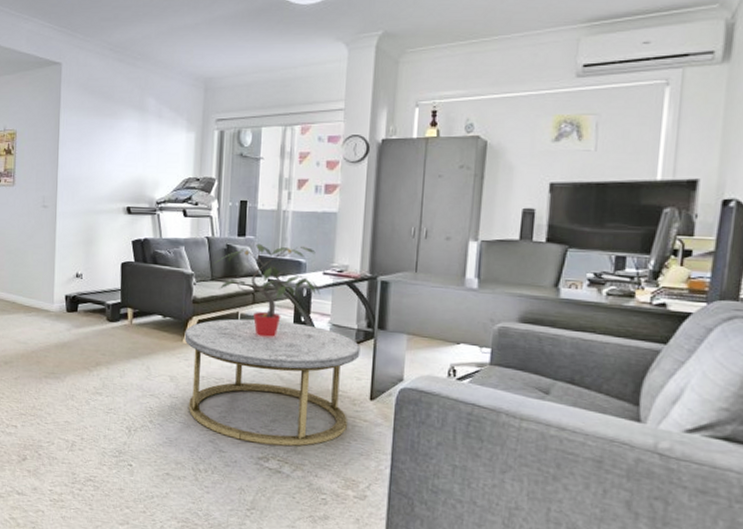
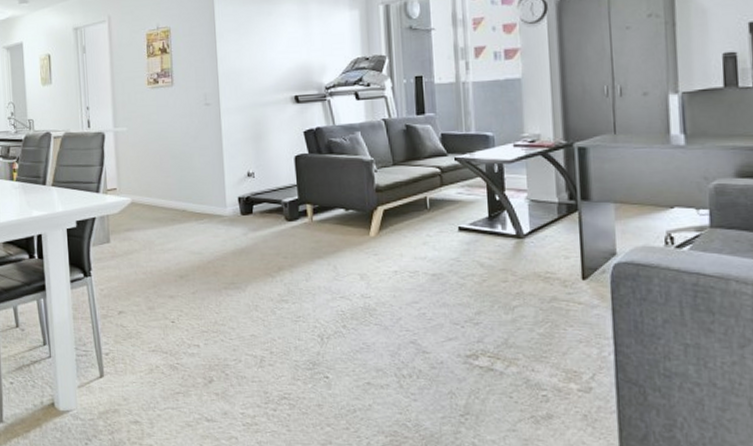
coffee table: present [184,318,360,447] -> none [370,202,565,340]
potted plant: present [214,243,321,338] -> none [394,118,513,222]

